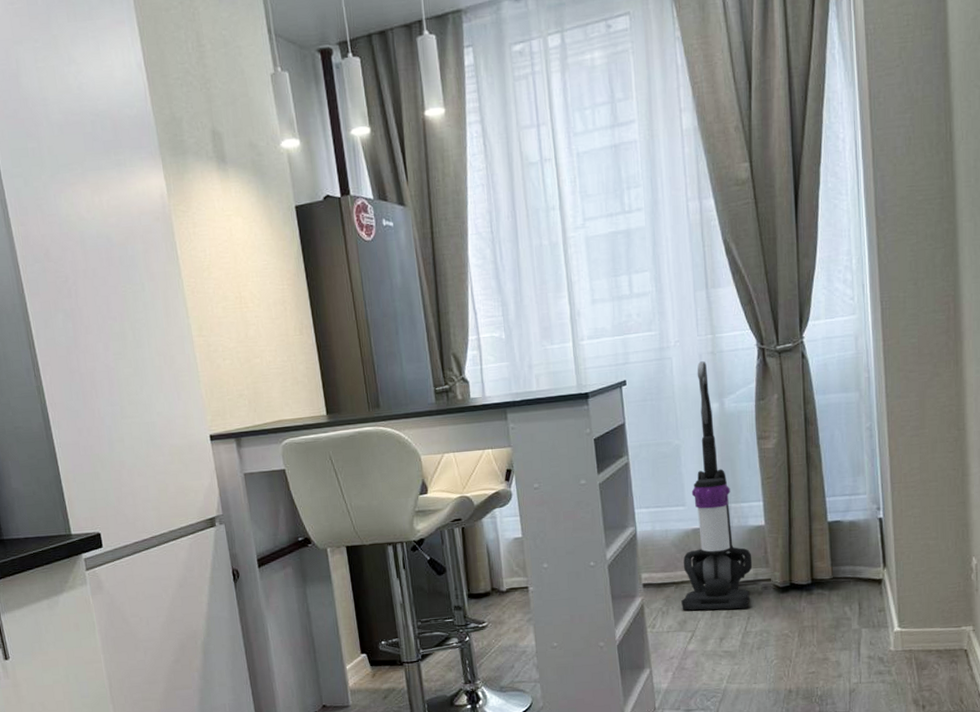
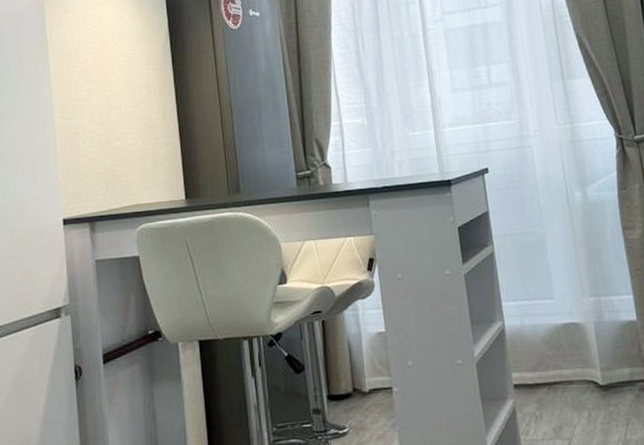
vacuum cleaner: present [681,361,753,611] -> none [555,150,628,415]

